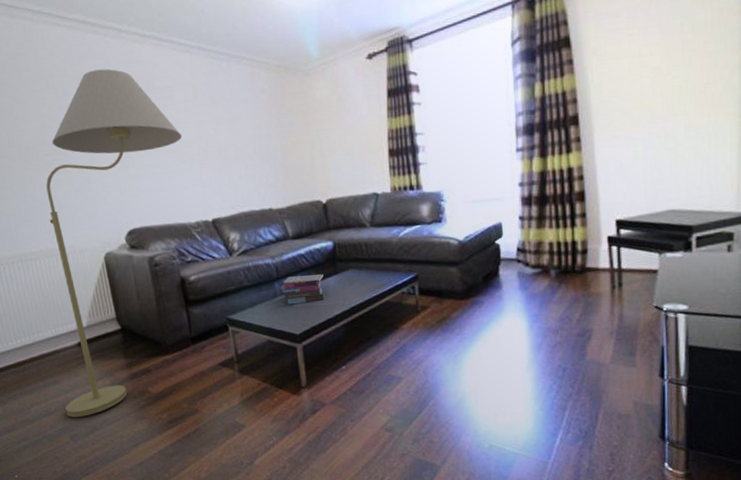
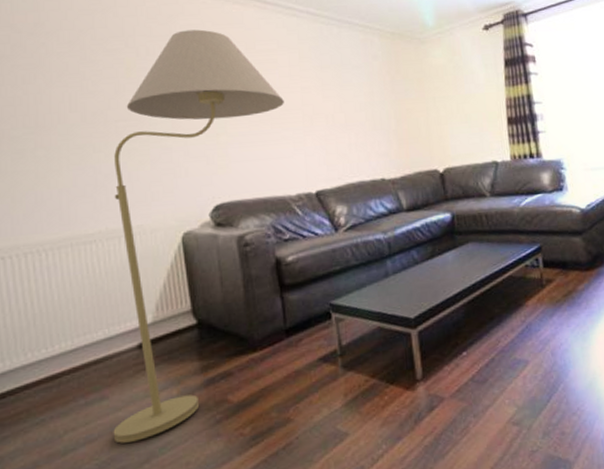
books: present [280,273,324,305] -> none [392,248,442,285]

